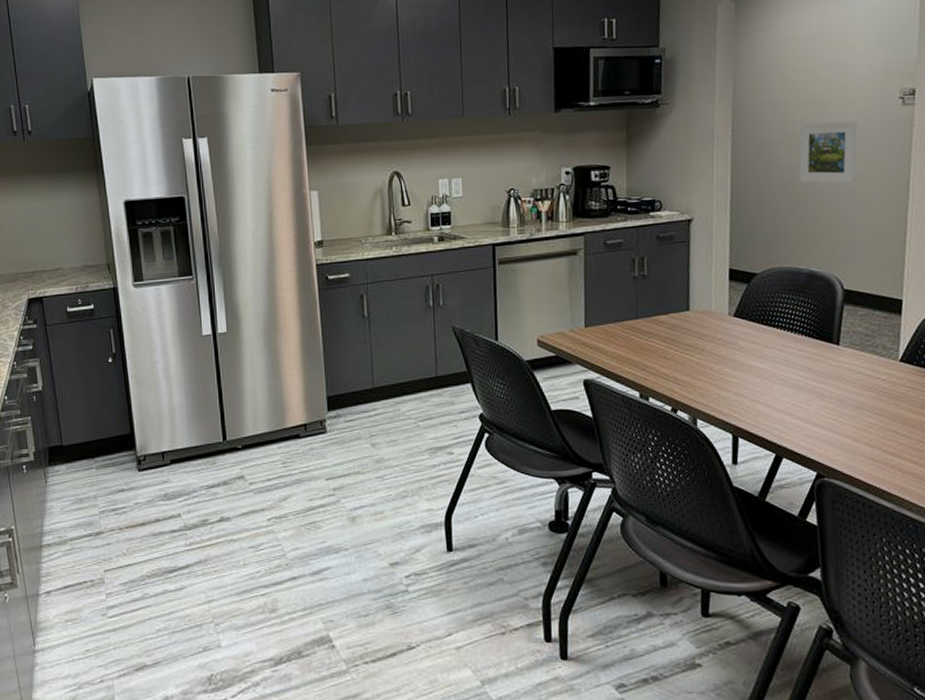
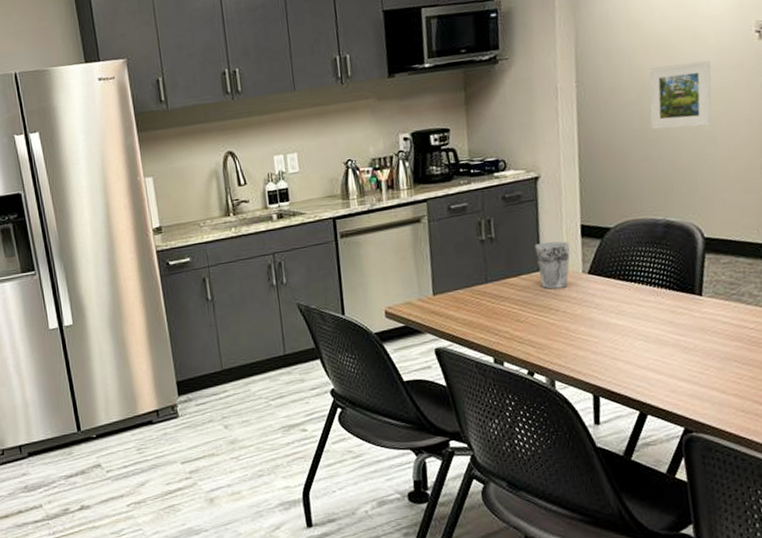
cup: none [685,282,719,329] -> present [535,241,571,289]

